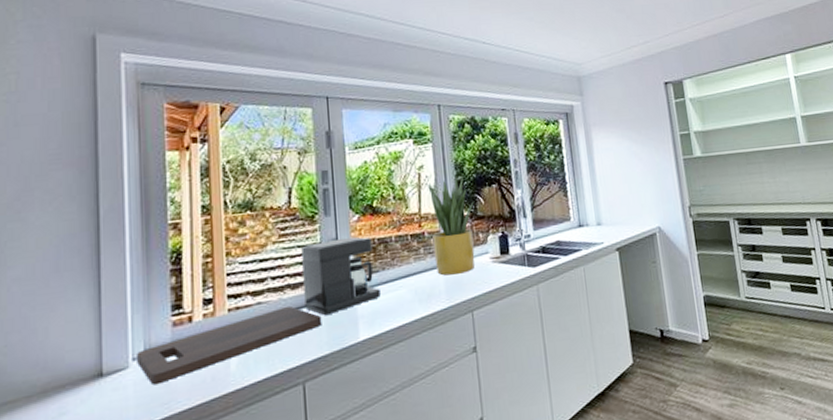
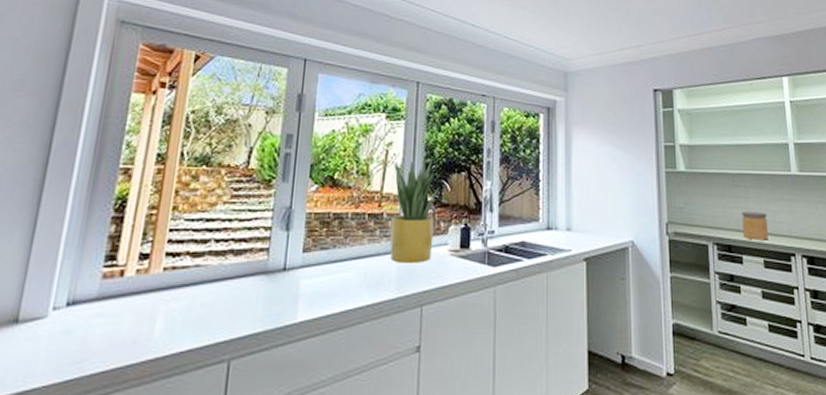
cutting board: present [137,306,322,384] -> none [57,274,261,339]
coffee maker: present [301,237,380,315] -> none [245,207,327,288]
jar: none [758,184,784,212] -> present [742,211,768,240]

